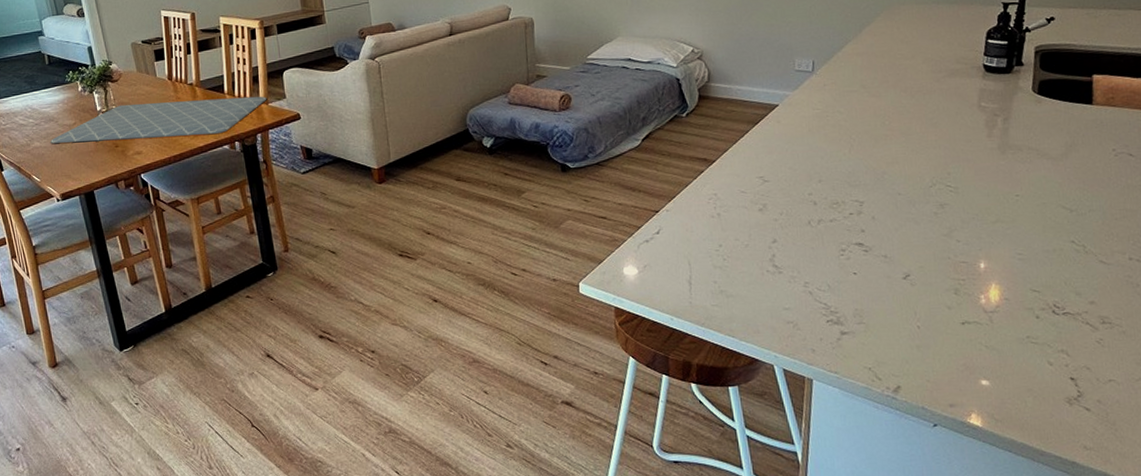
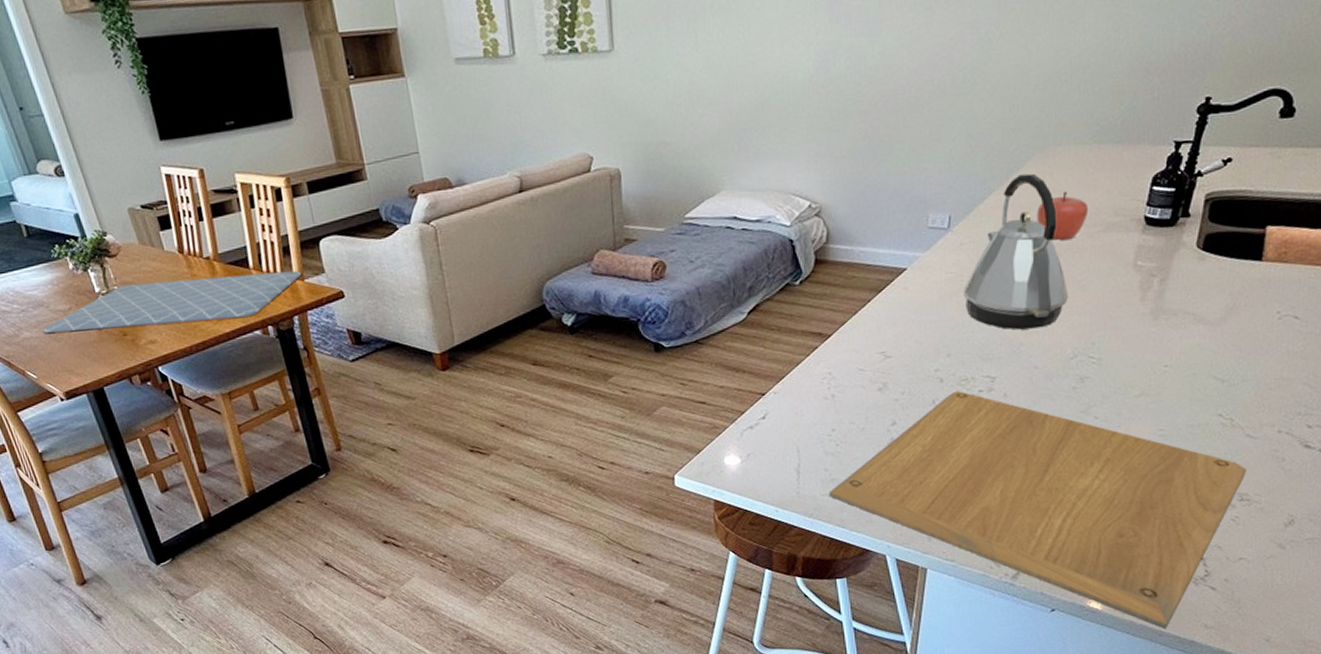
chopping board: none [718,213,1105,449] -> present [828,391,1247,629]
kettle: none [829,27,923,160] -> present [964,173,1068,330]
fruit: none [888,42,934,83] -> present [1037,191,1089,240]

